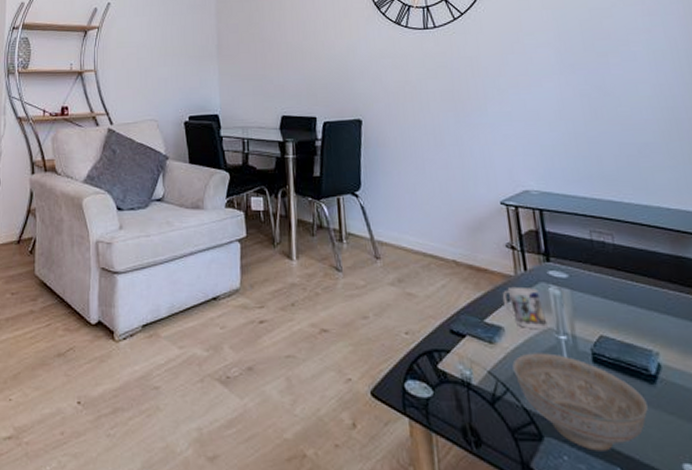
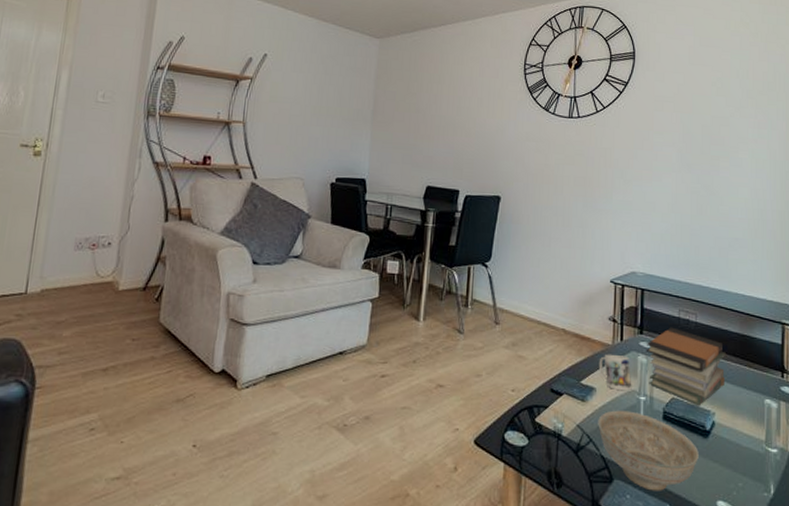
book stack: none [556,251,665,344] -> present [646,327,726,405]

